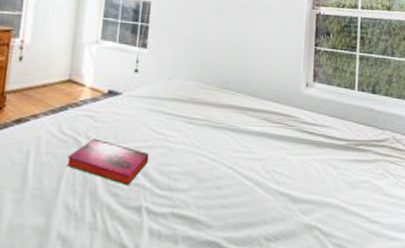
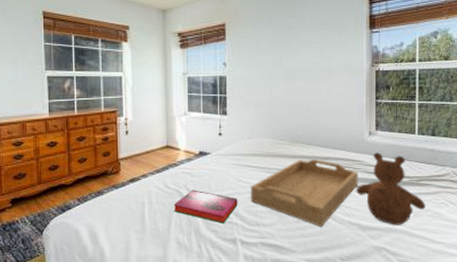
serving tray: none [165,110,292,195] -> present [251,158,358,226]
teddy bear: none [288,108,363,199] -> present [356,153,425,225]

